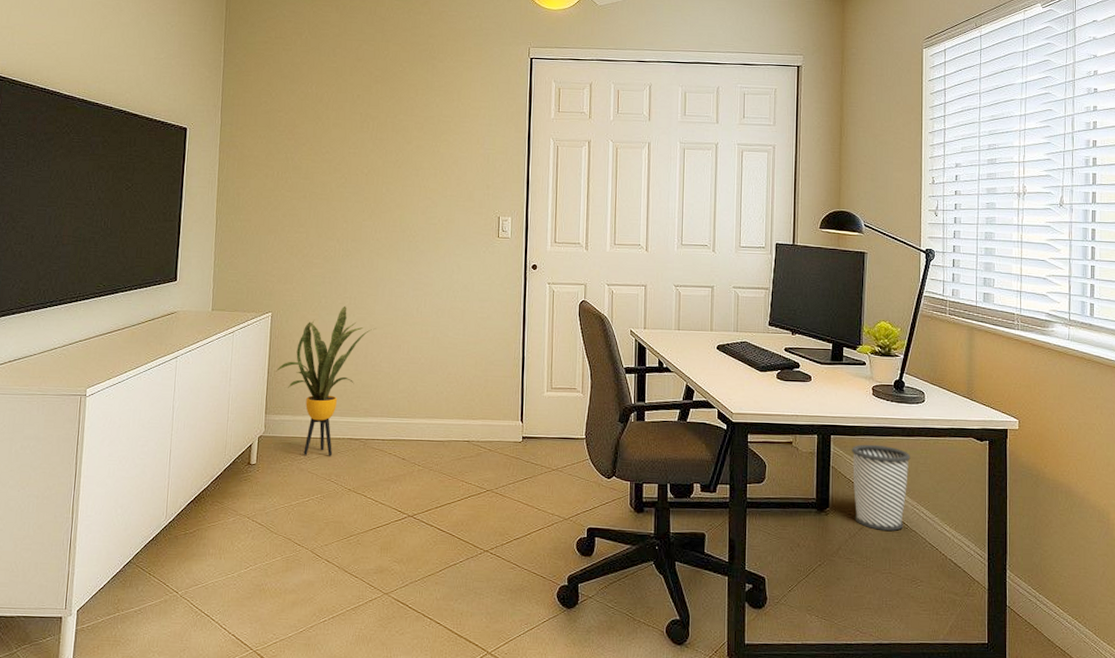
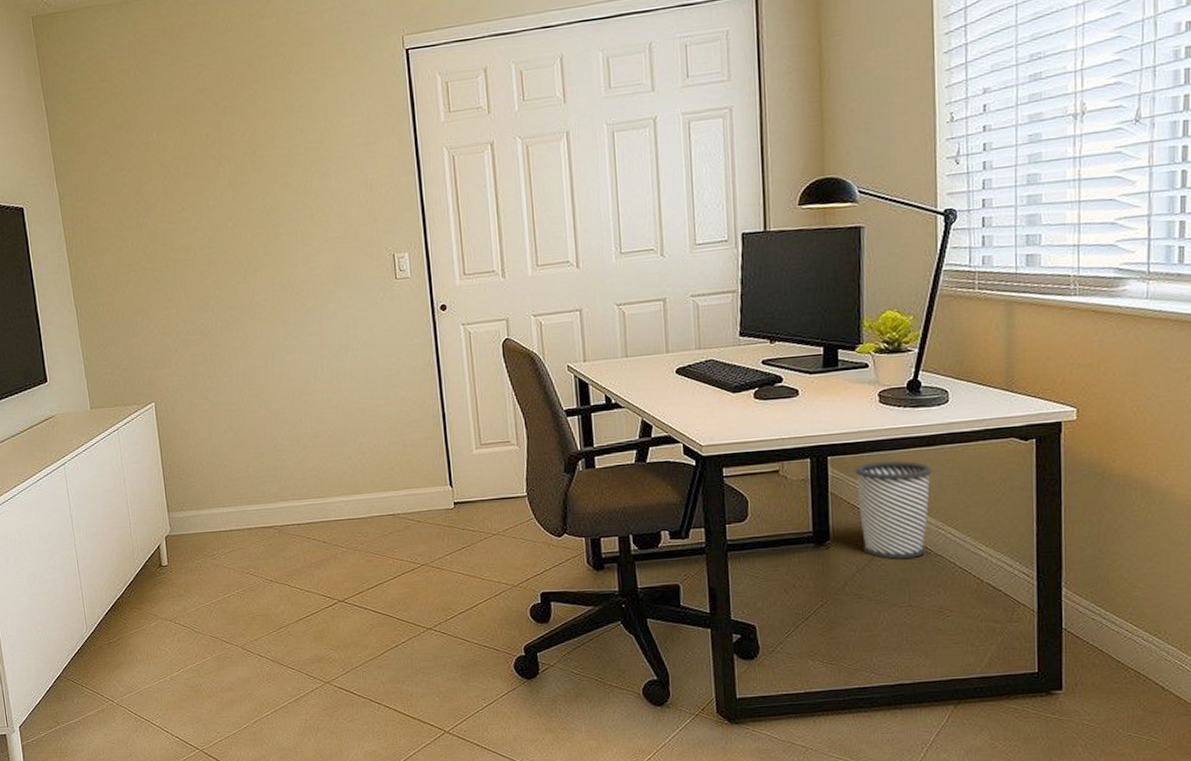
house plant: present [276,305,377,456] -> none [171,383,272,550]

